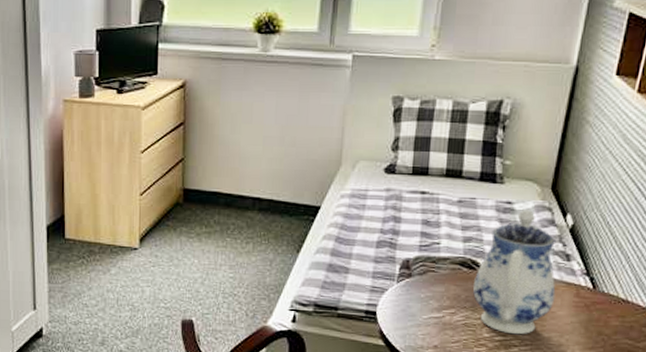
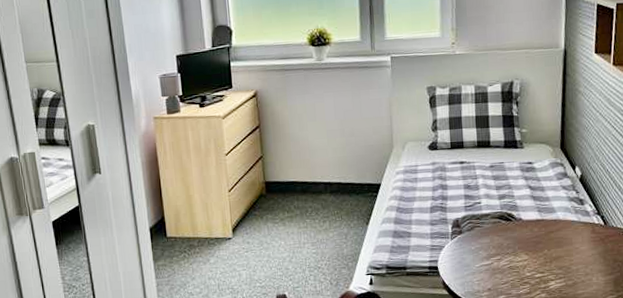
teapot: present [473,210,556,335] -> none [512,167,577,271]

